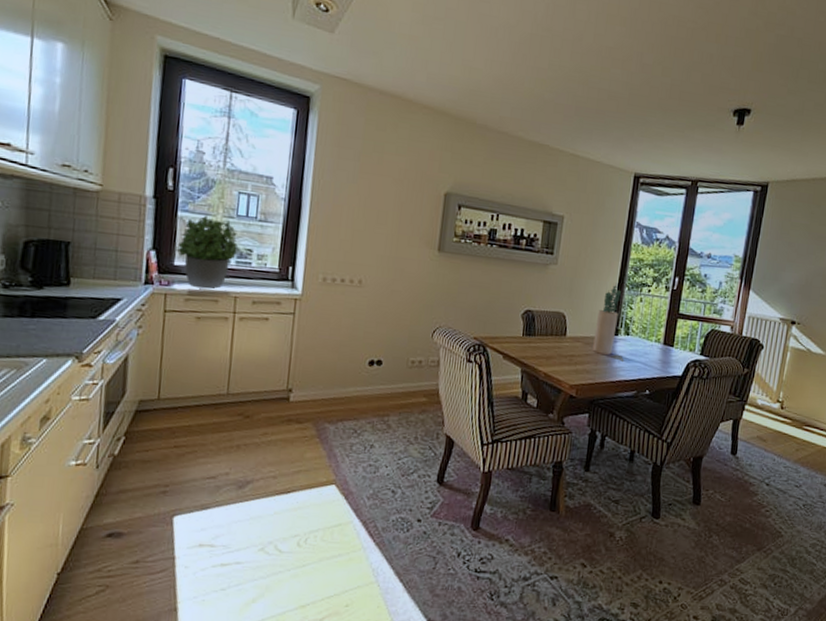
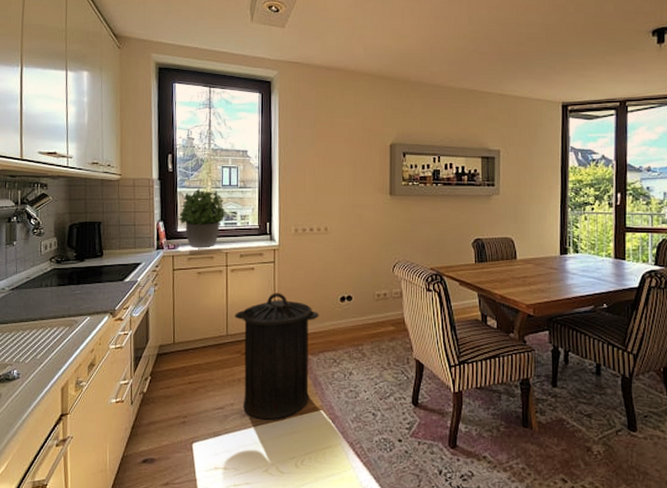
trash can: none [239,349,343,493] -> present [235,293,319,420]
vase: present [592,283,622,355] -> none [544,205,566,273]

